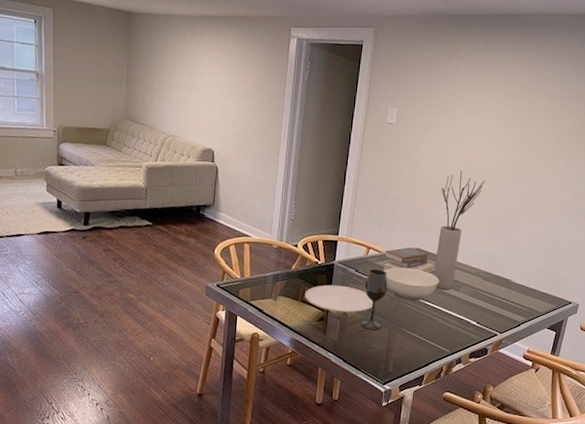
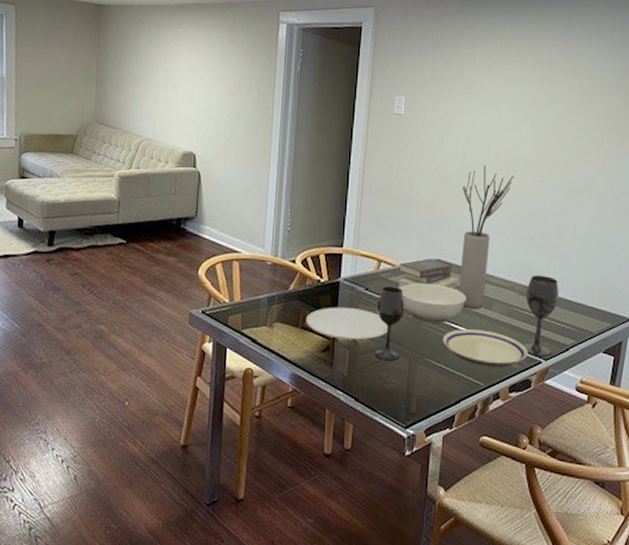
plate: none [417,306,487,338] -> present [442,329,528,367]
wine glass: none [483,264,516,331] -> present [523,275,559,357]

